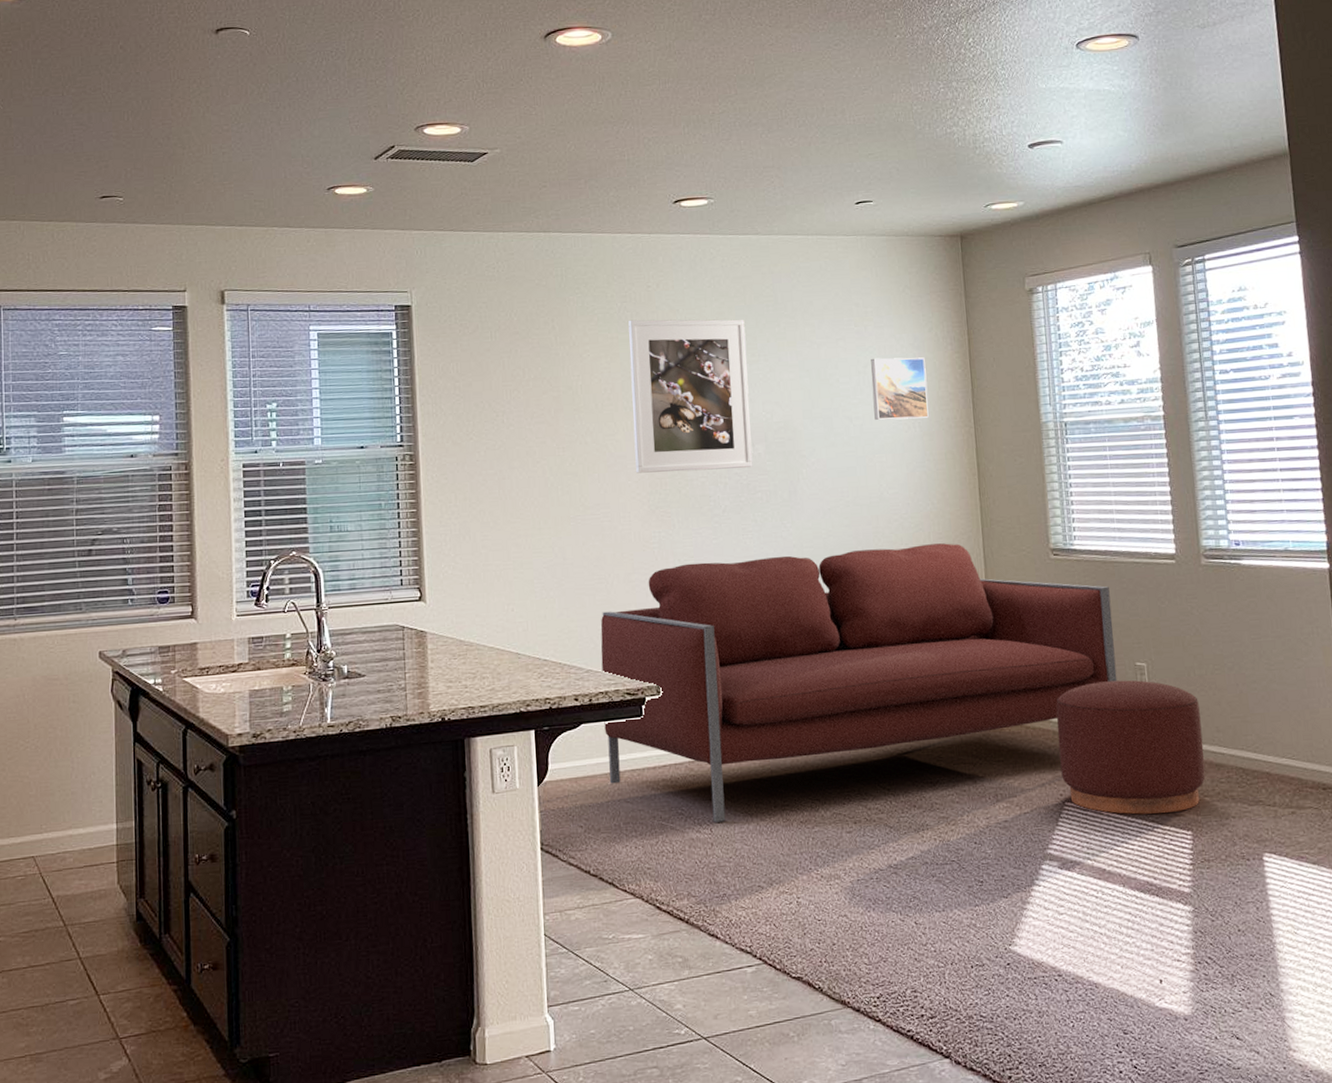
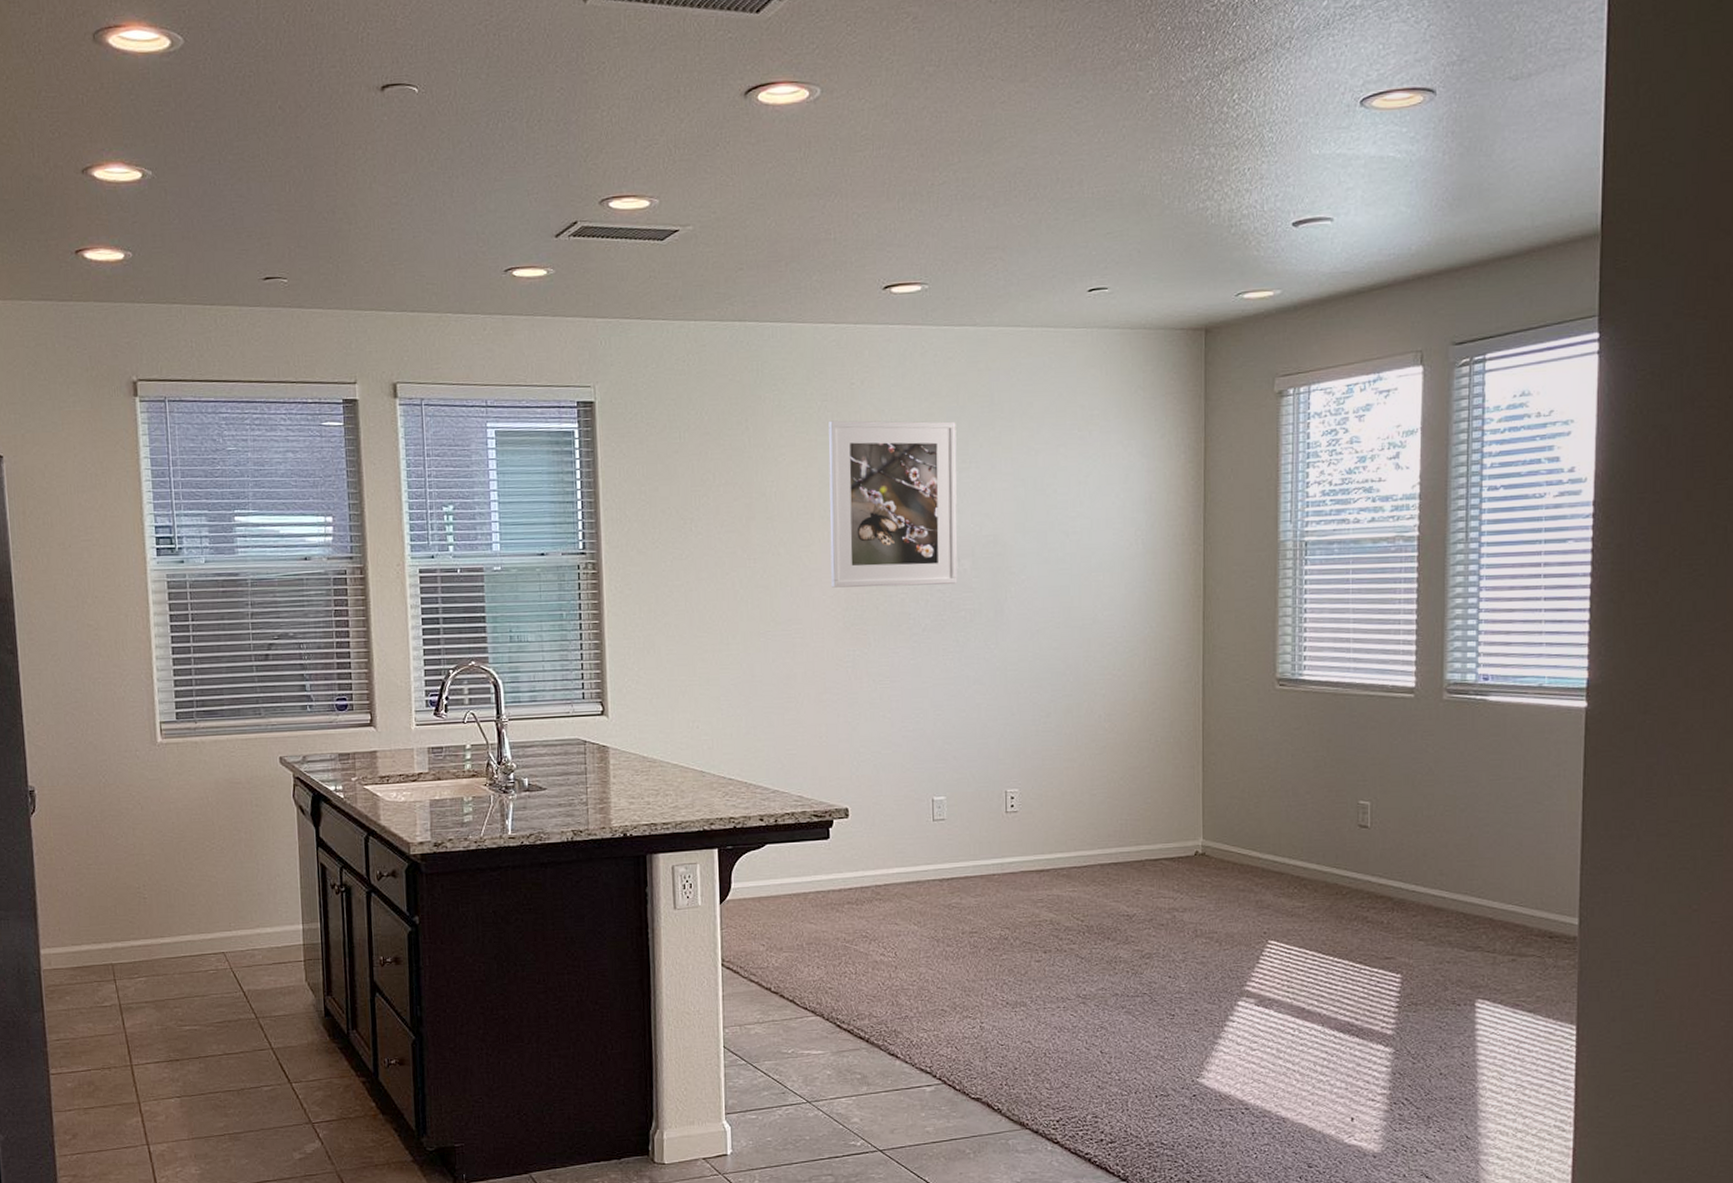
sofa: present [600,543,1206,823] -> none [788,670,1424,956]
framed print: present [871,357,929,420] -> none [1093,466,1155,536]

